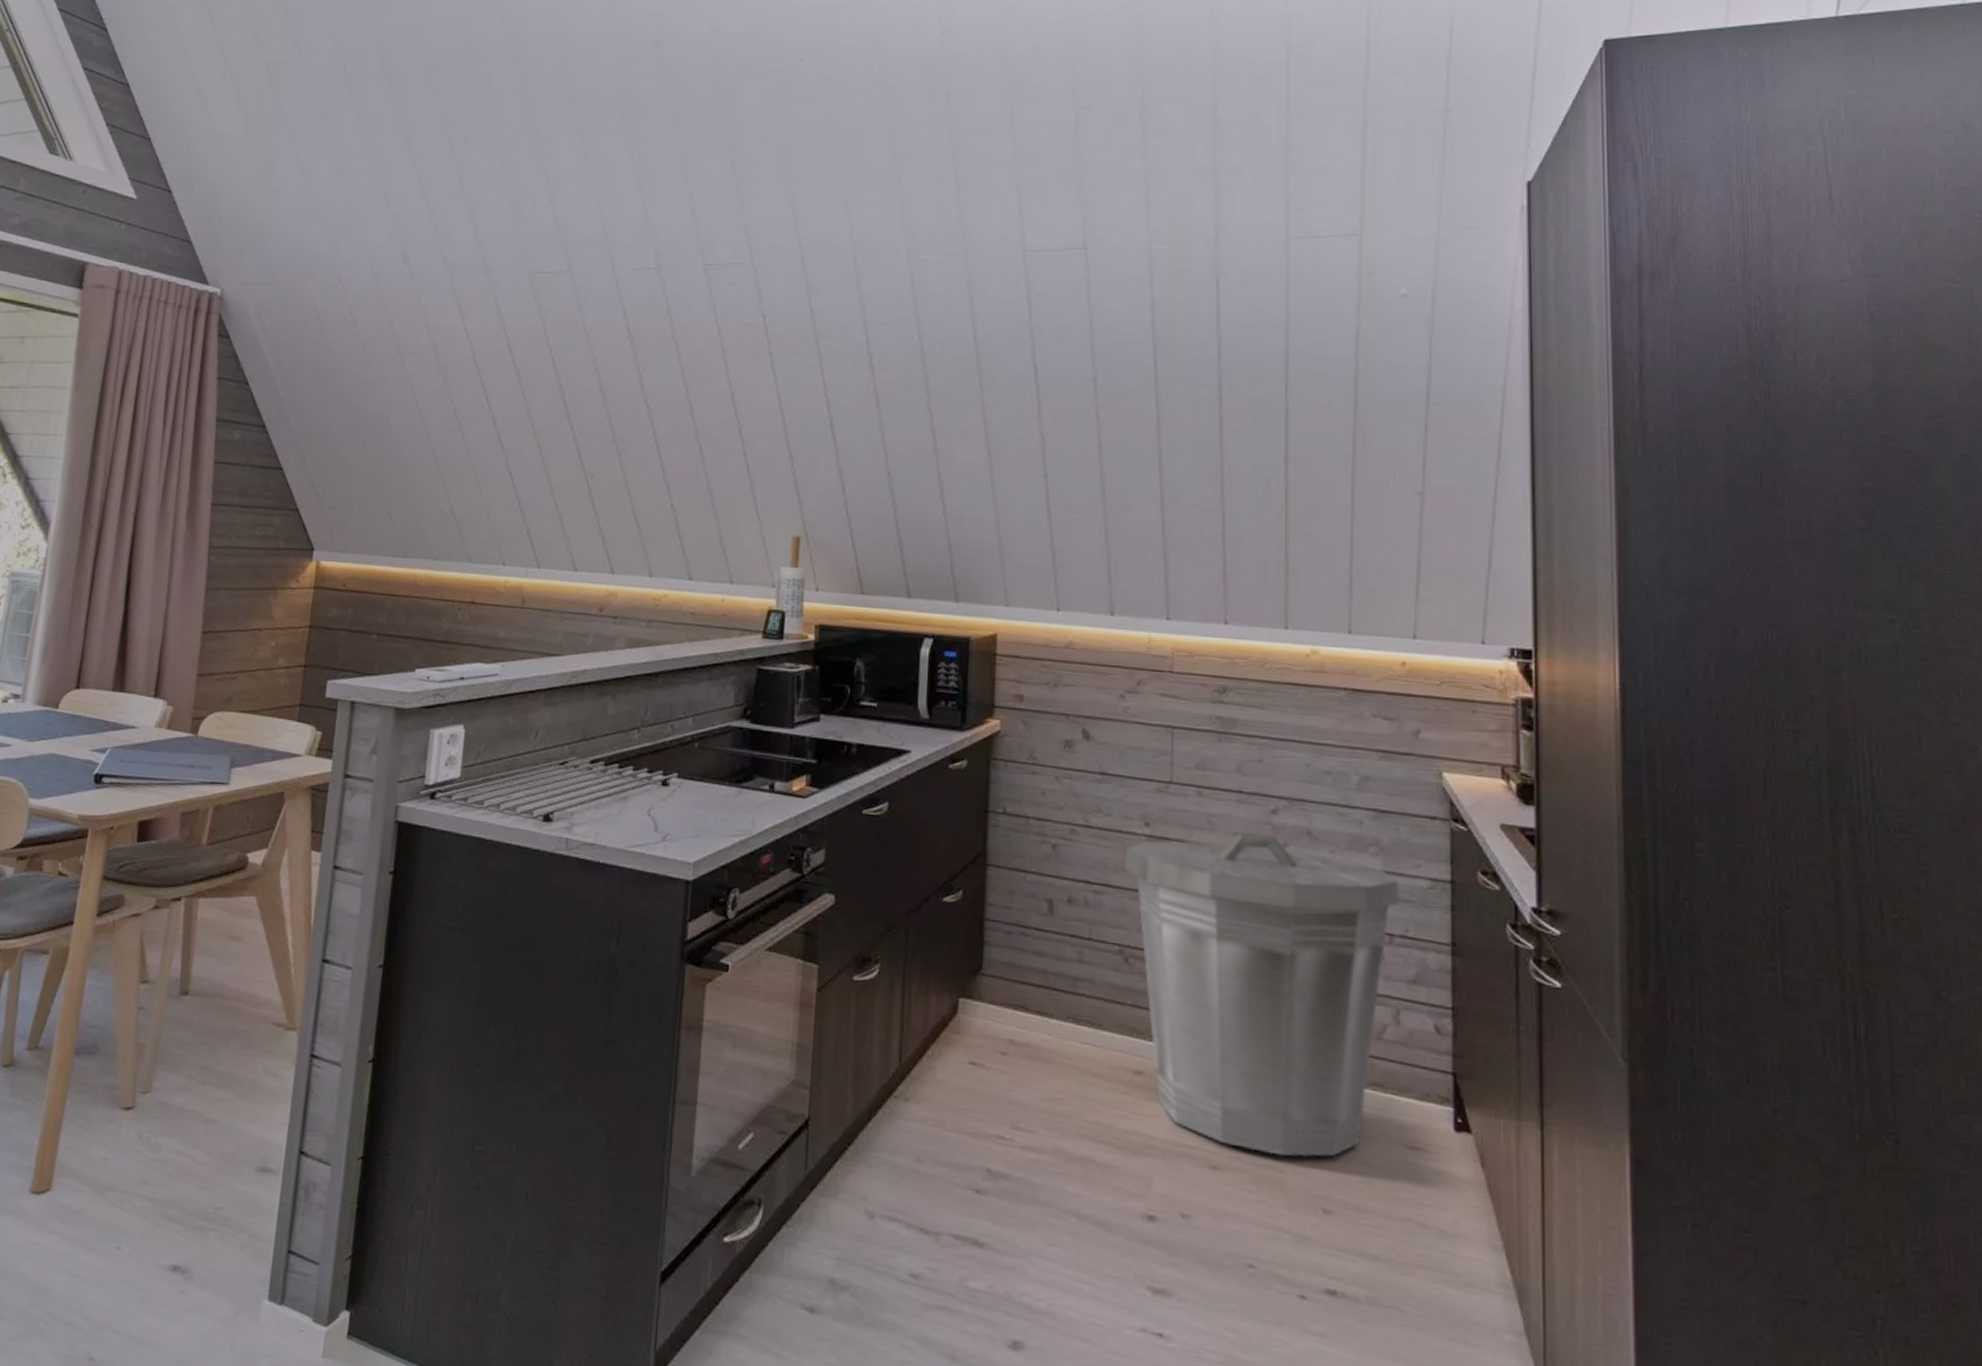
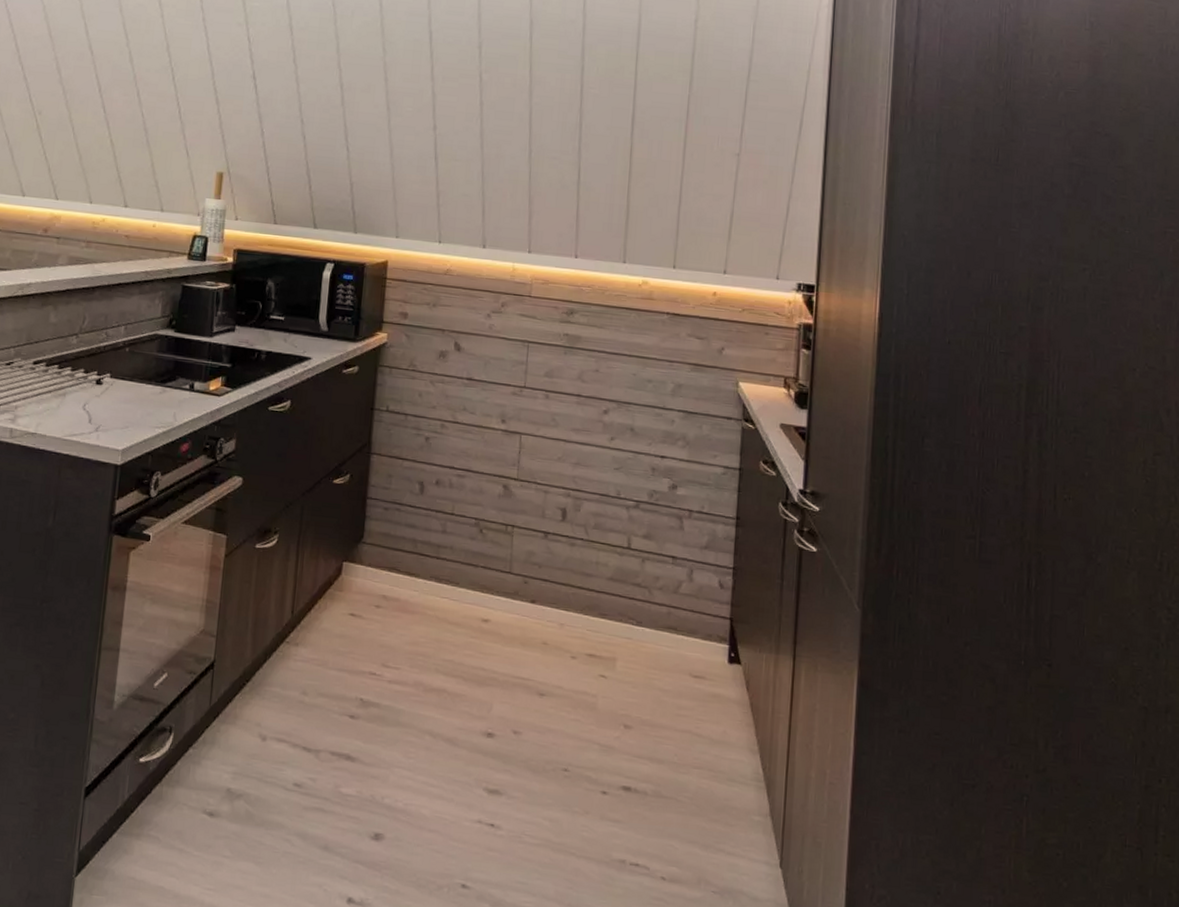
trash can: present [1124,832,1399,1157] -> none [483,428,700,685]

